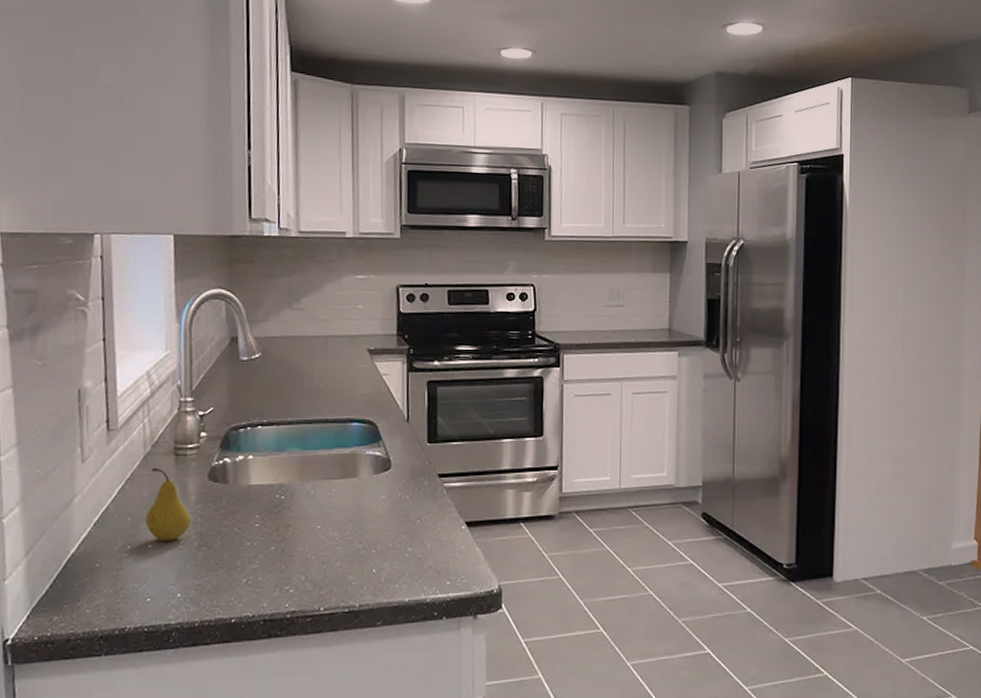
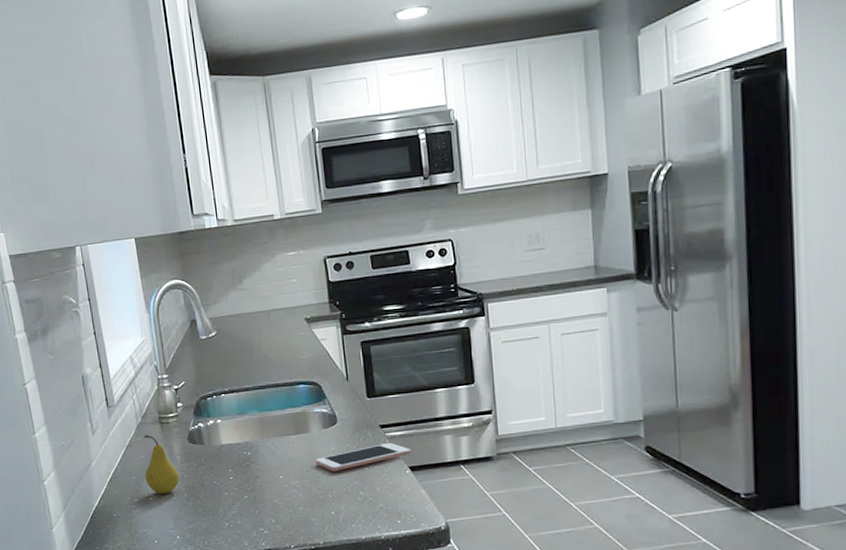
cell phone: none [361,493,470,523] -> present [315,442,412,471]

